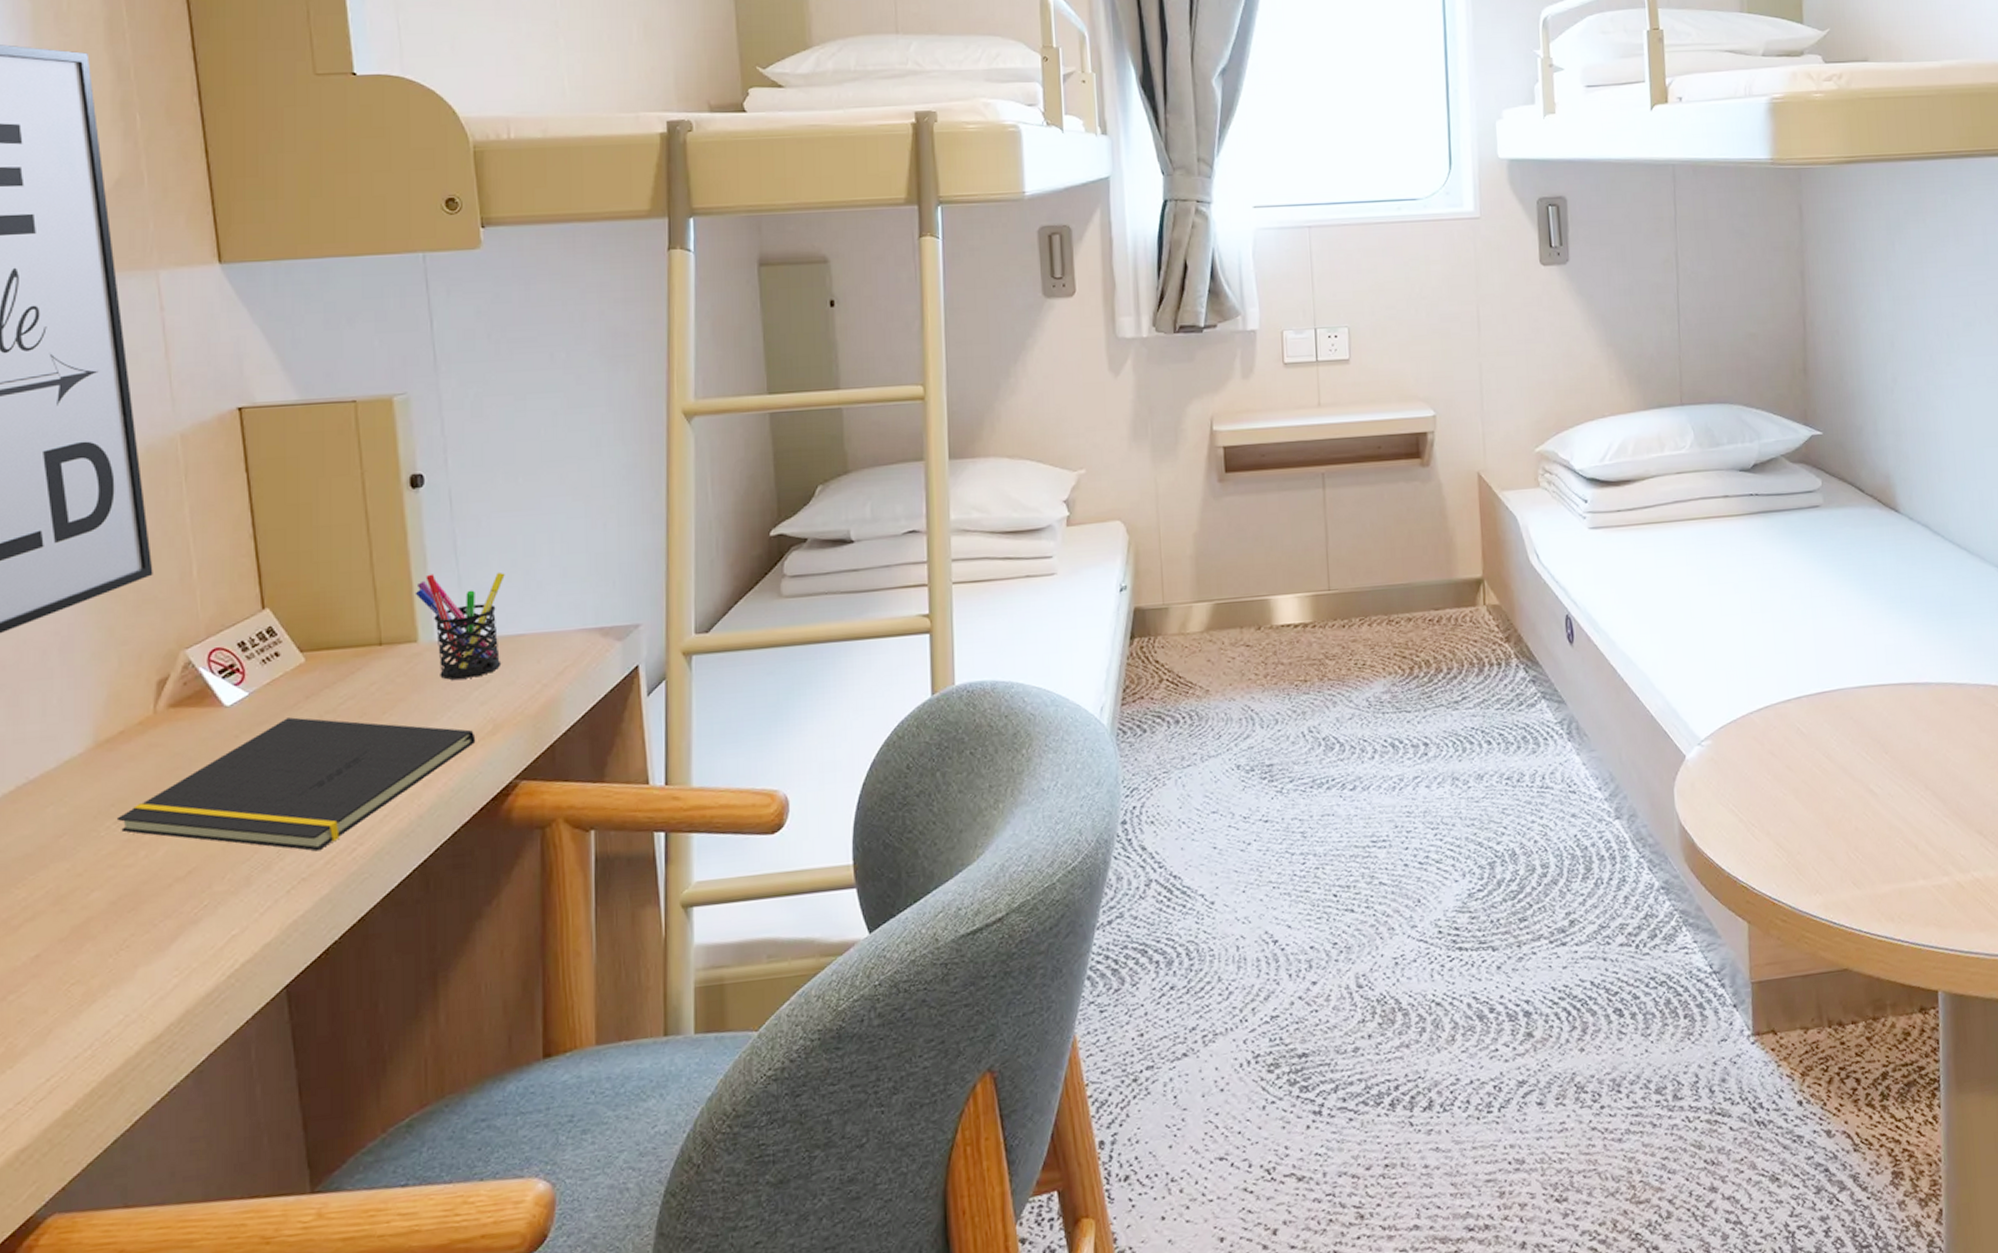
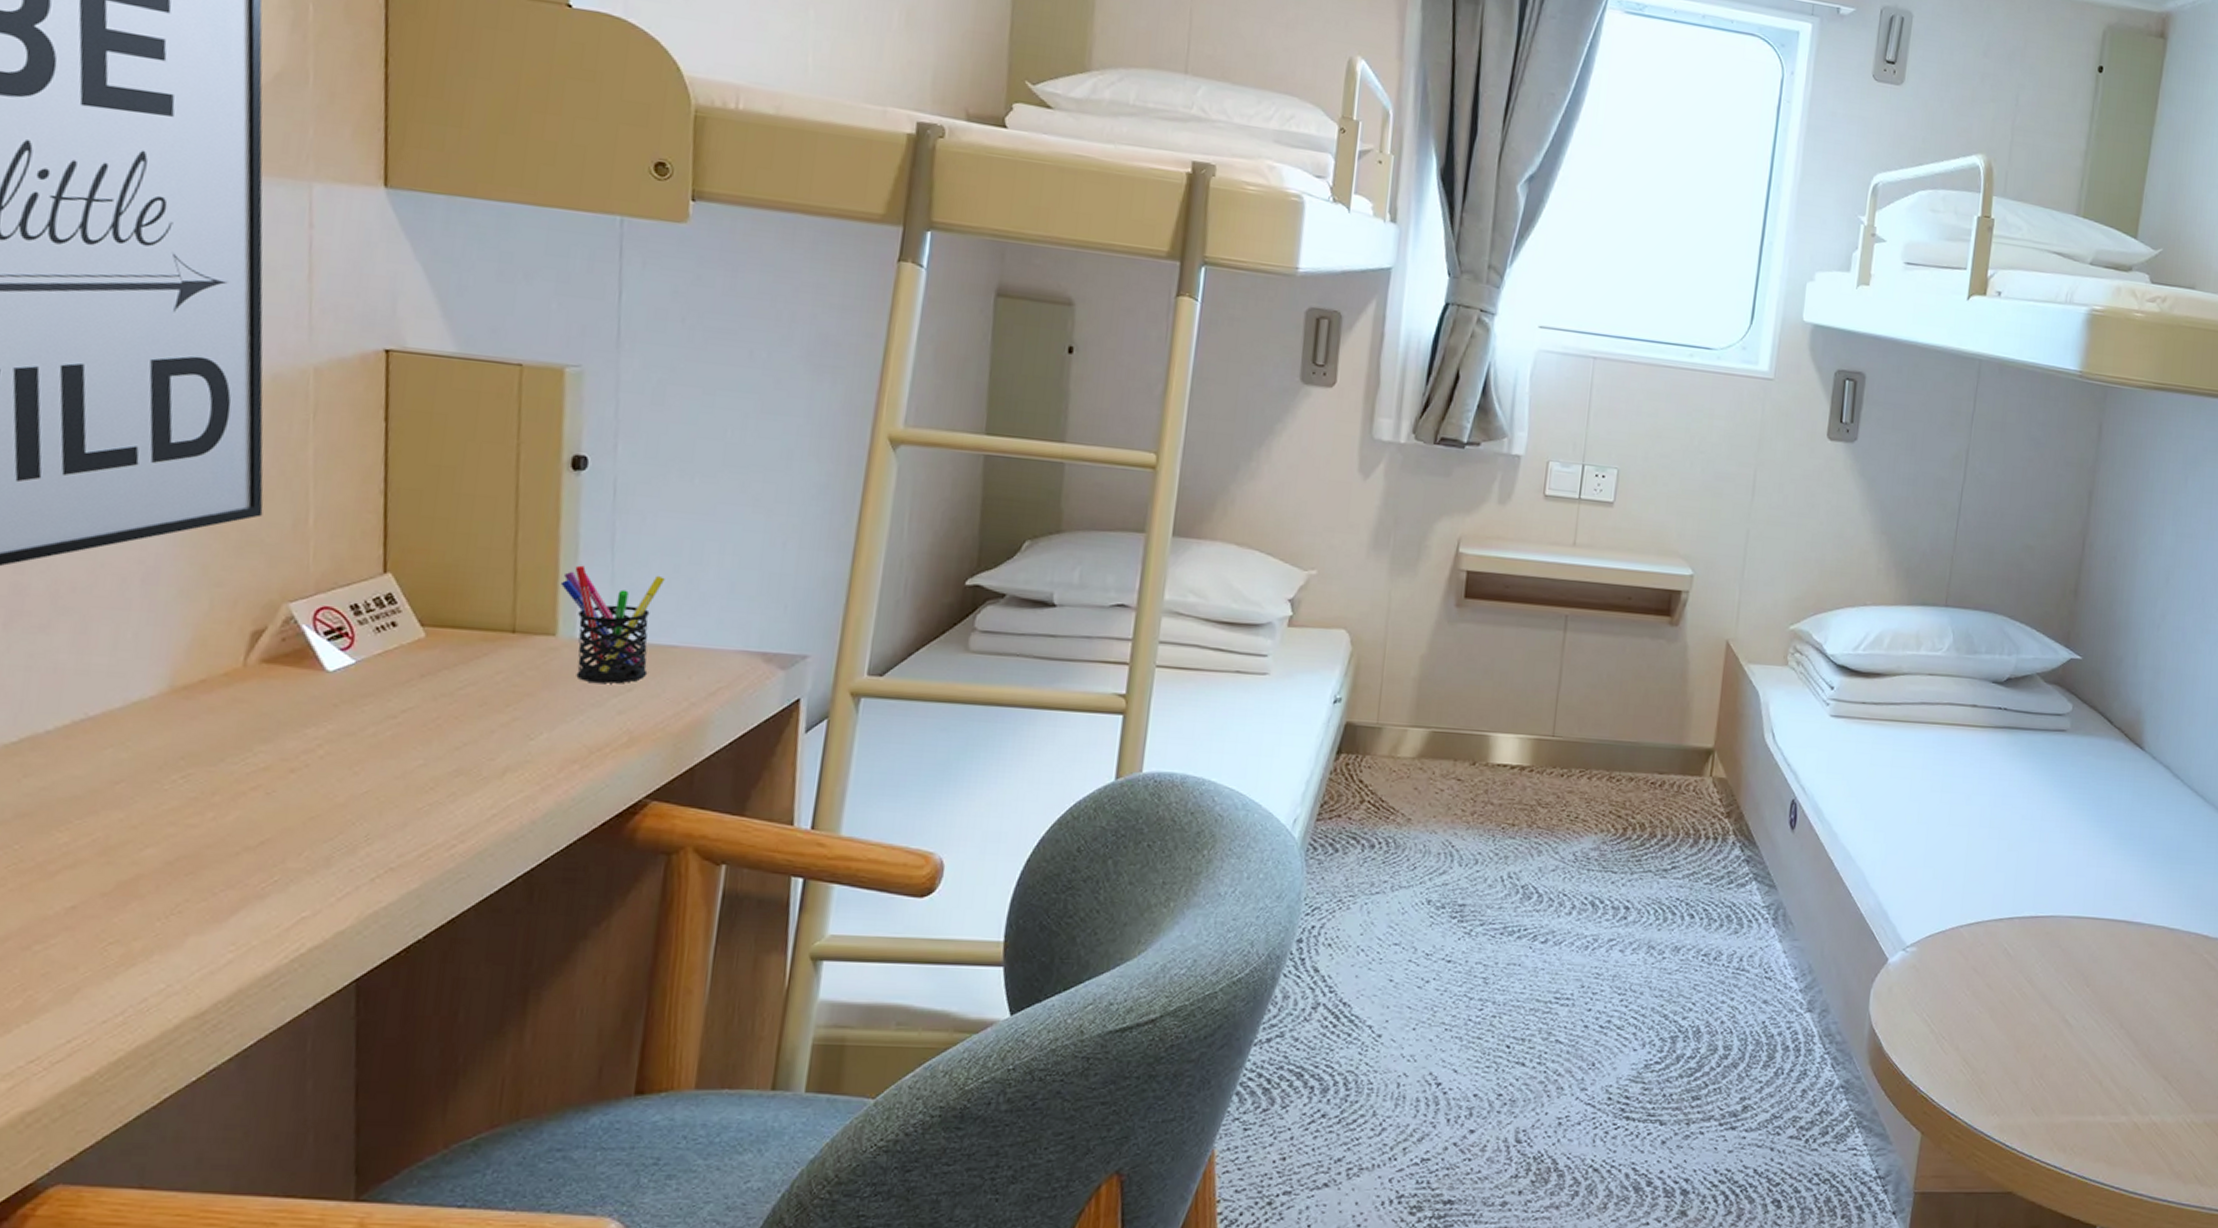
notepad: present [116,717,476,852] -> none [184,694,608,842]

